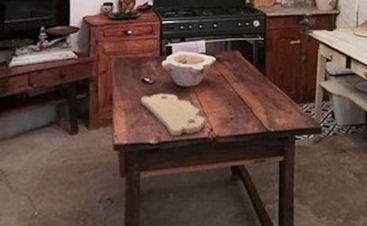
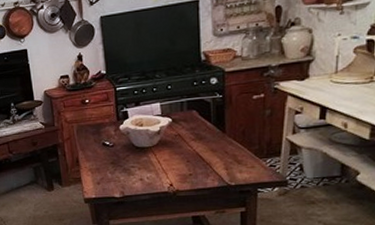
cutting board: present [141,93,206,135] -> none [104,154,166,190]

